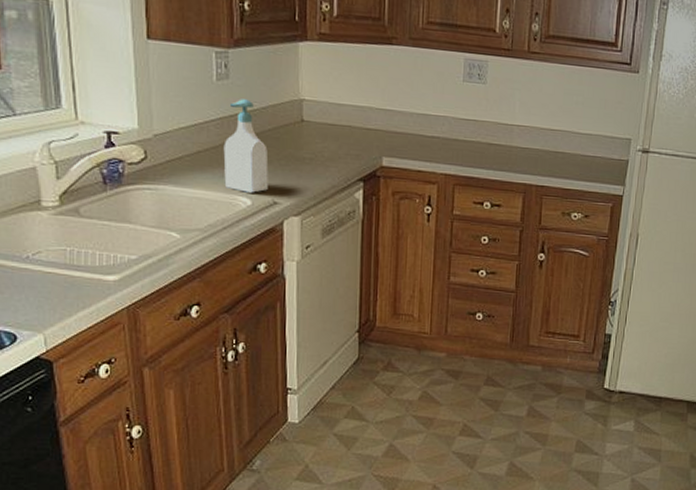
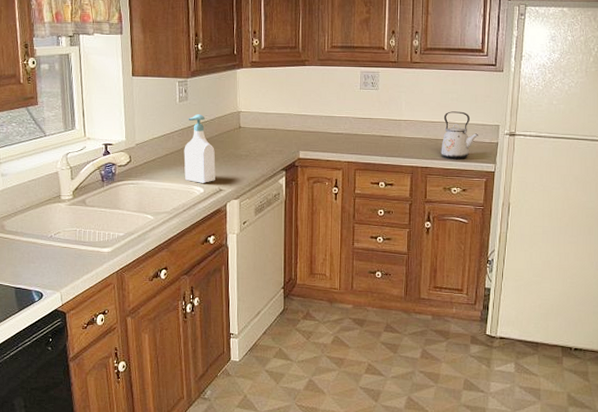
kettle: none [560,118,607,178] -> present [441,111,479,159]

